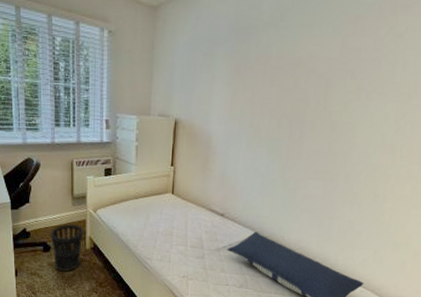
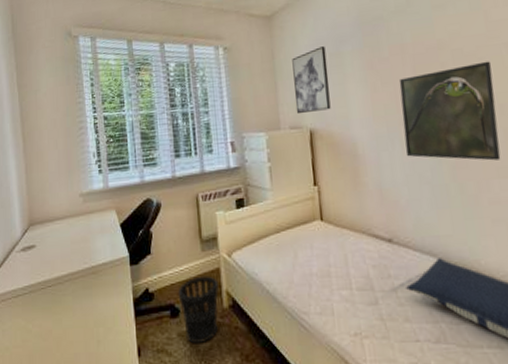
wall art: none [166,45,201,105] -> present [292,46,331,115]
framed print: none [249,83,336,166] -> present [398,61,501,161]

